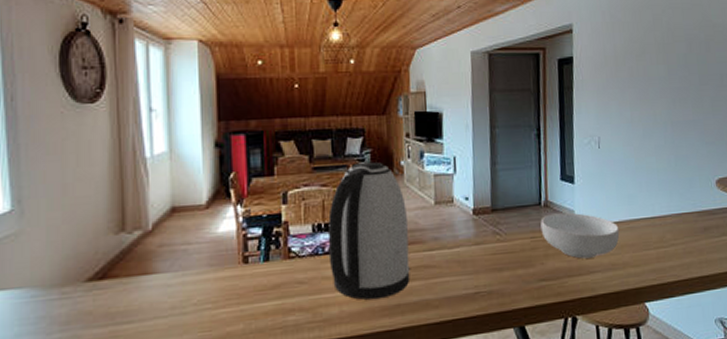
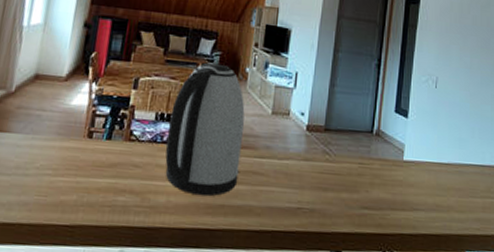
cereal bowl: present [540,212,620,259] -> none [370,143,448,195]

